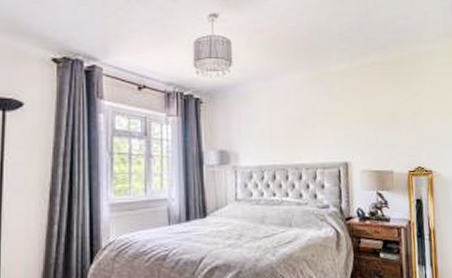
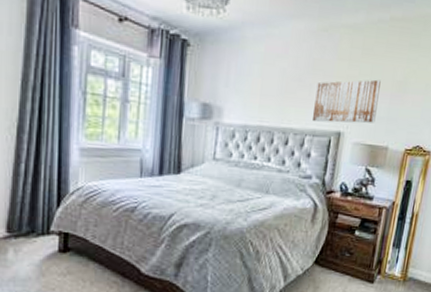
wall art: none [319,113,376,155] -> present [313,79,381,123]

